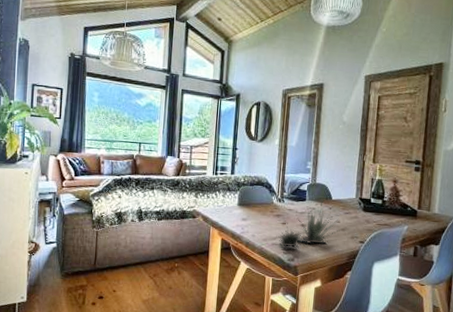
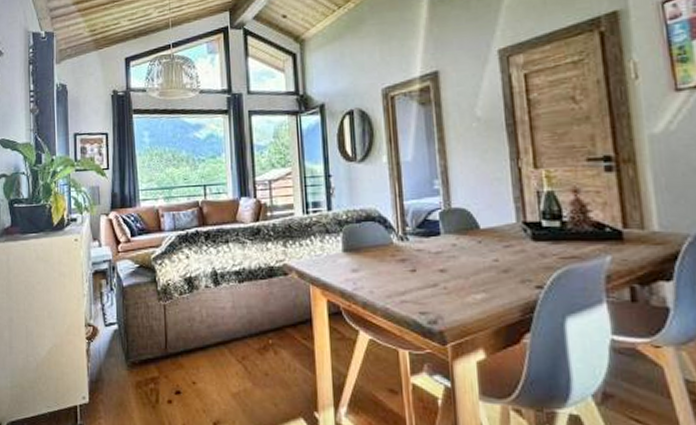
succulent plant: present [278,196,340,249] -> none [408,226,501,306]

